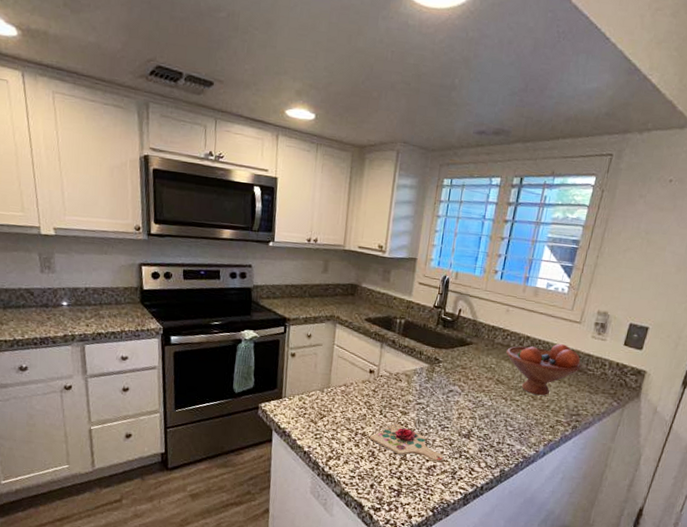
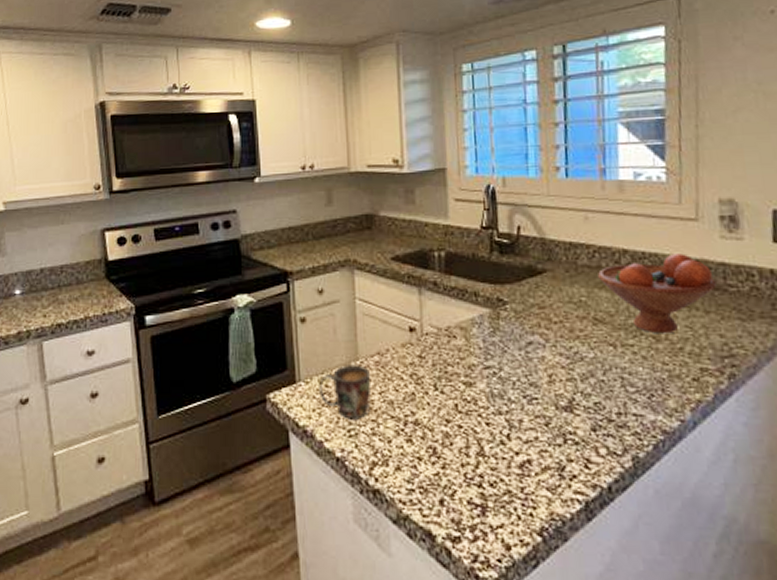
mug: none [298,390,337,428] -> present [319,365,371,420]
cutting board: present [370,421,443,462] -> none [426,398,540,454]

